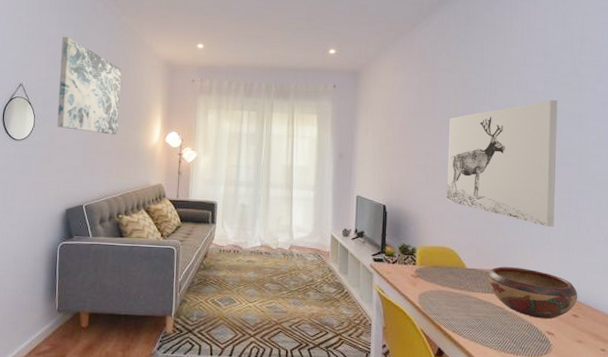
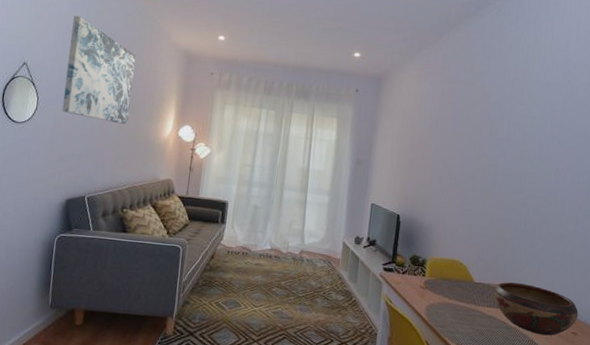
wall art: present [446,99,558,228] -> none [459,120,573,246]

